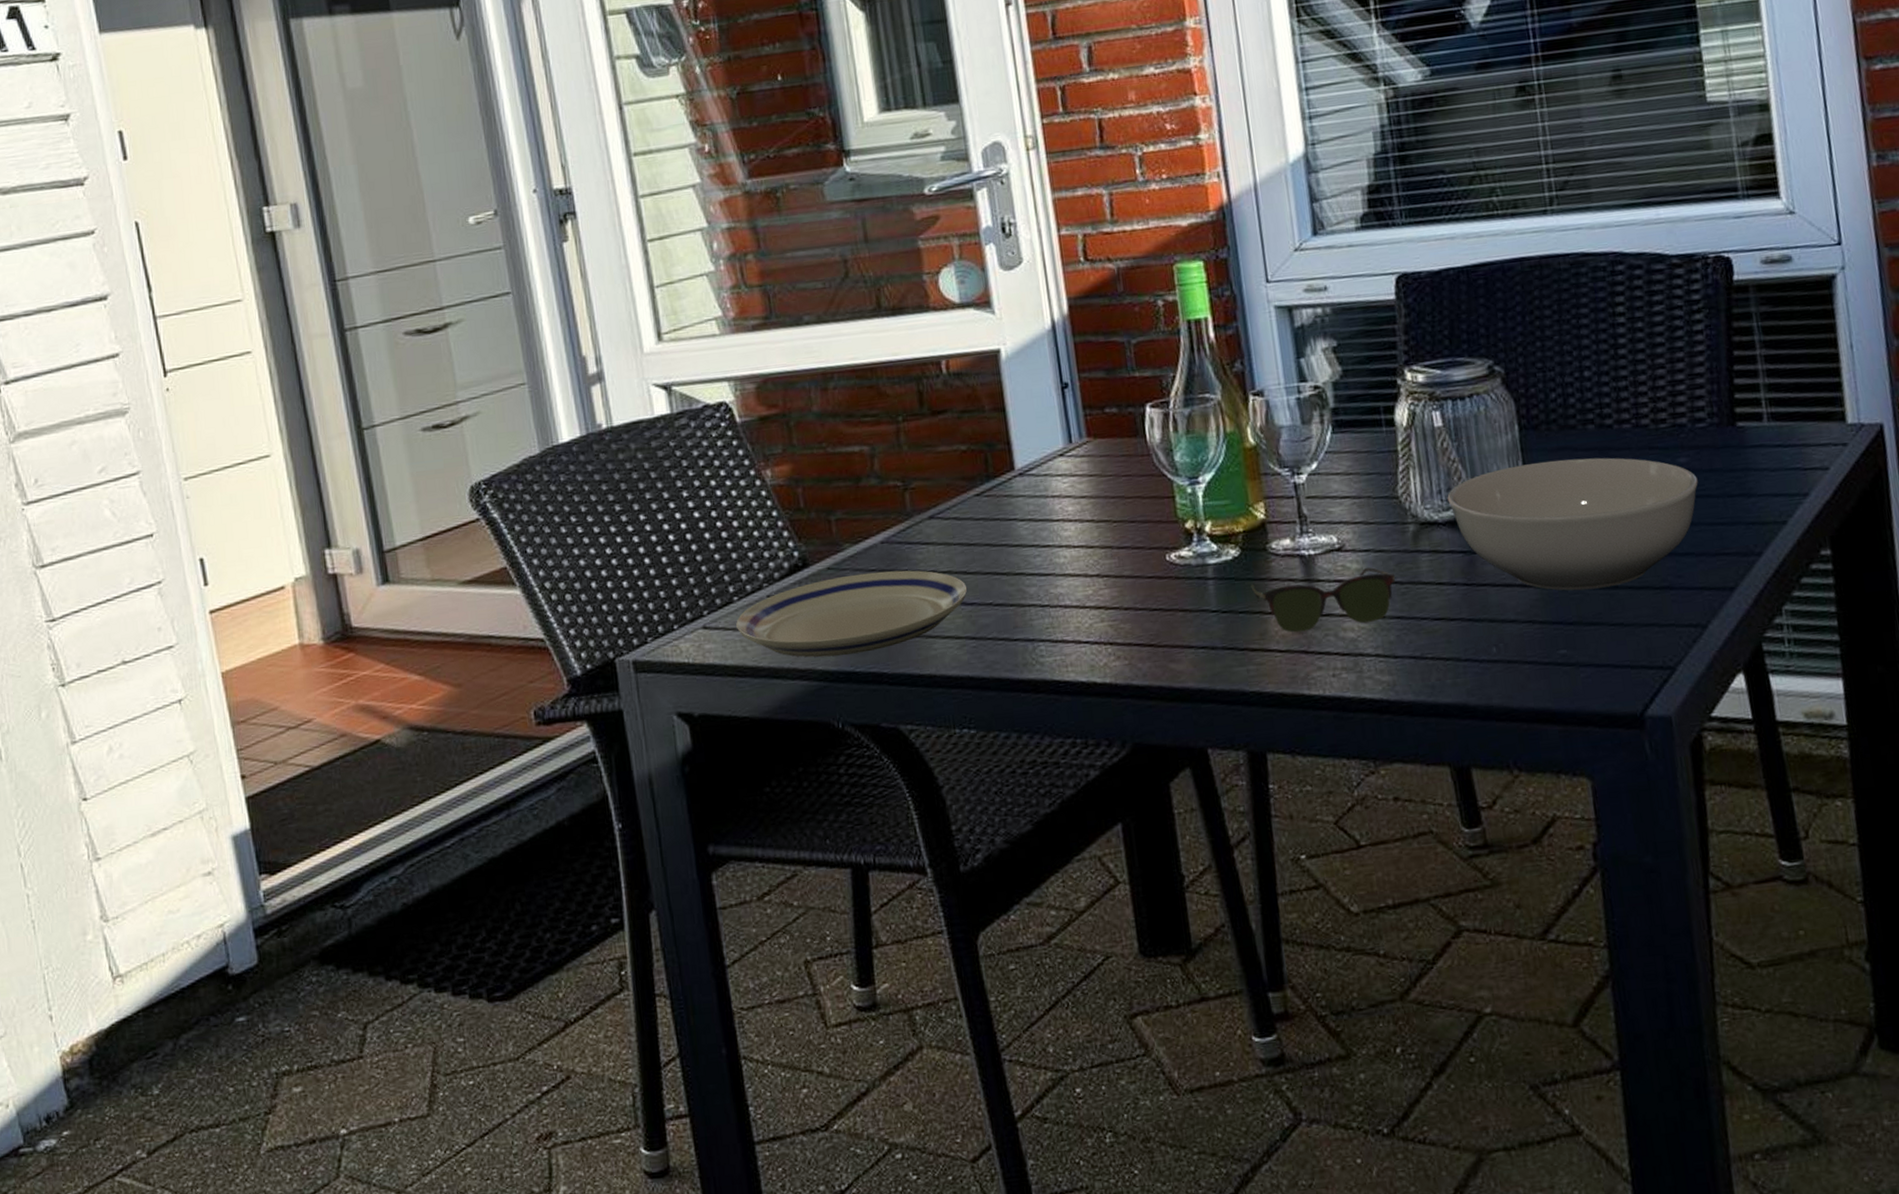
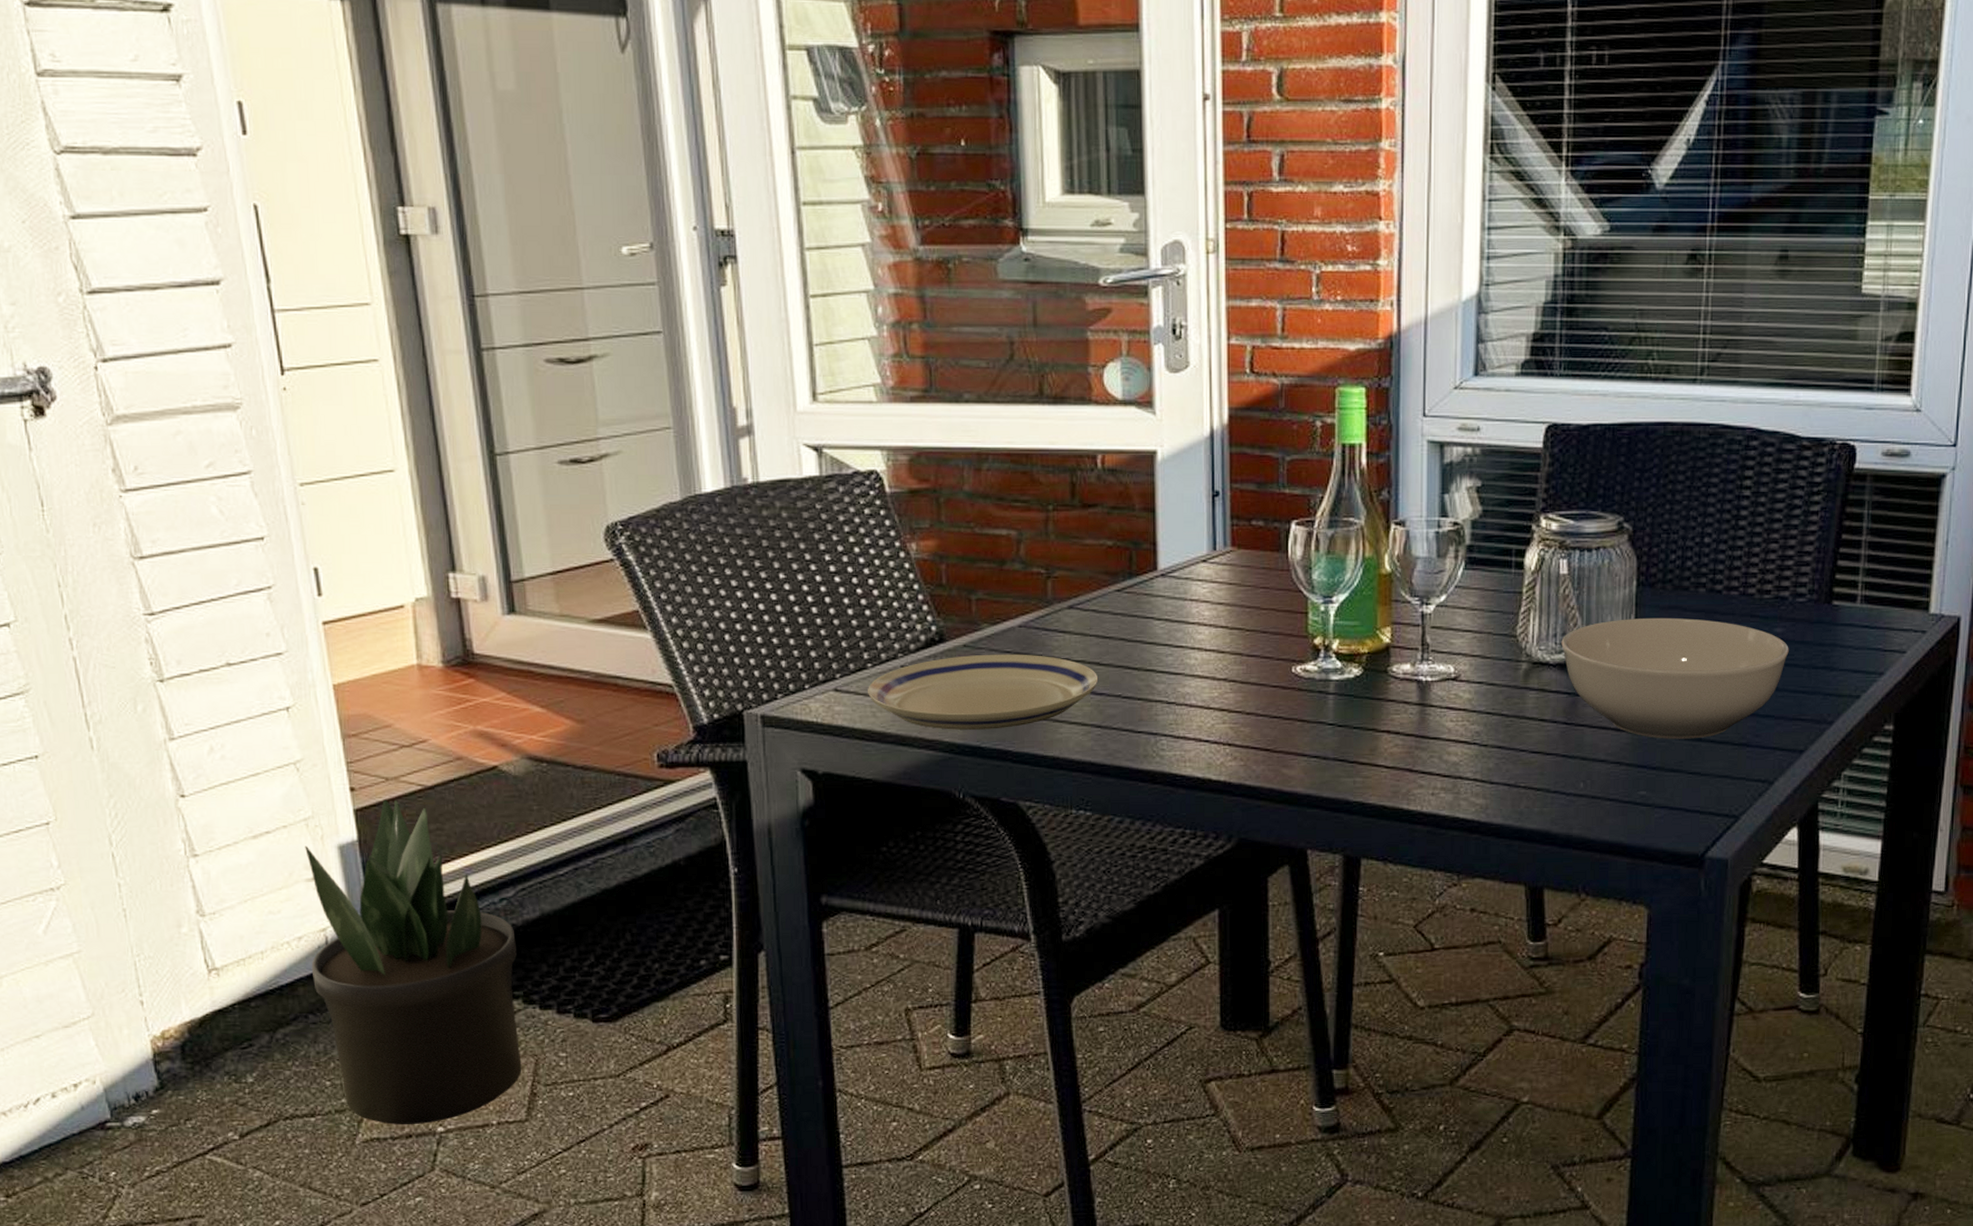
planter: none [200,784,421,1130] -> present [305,799,522,1125]
sunglasses: present [1250,567,1395,633] -> none [1368,699,1503,752]

